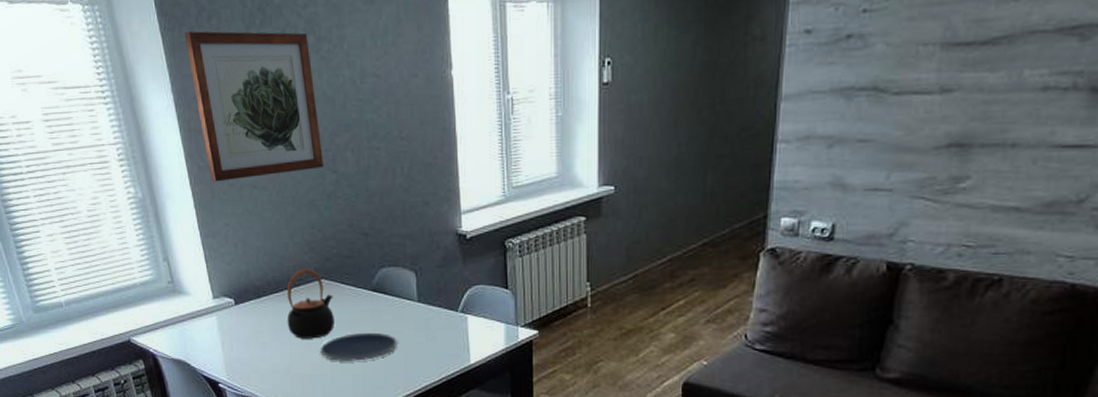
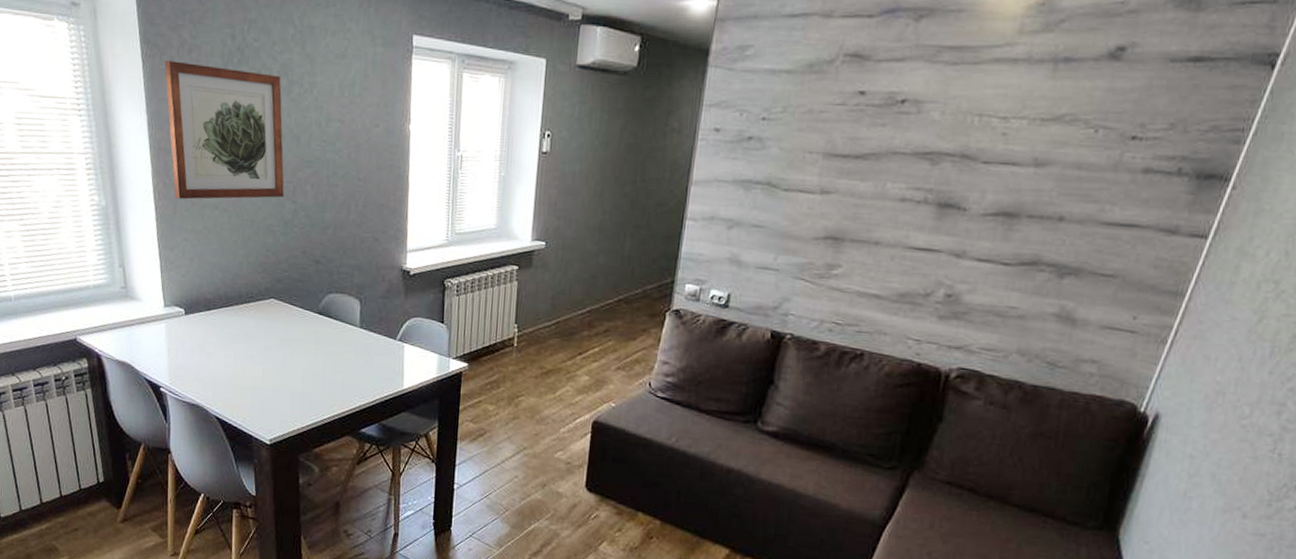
teapot: present [286,268,336,339] -> none [233,287,281,353]
plate: present [320,332,397,361] -> none [263,351,337,378]

